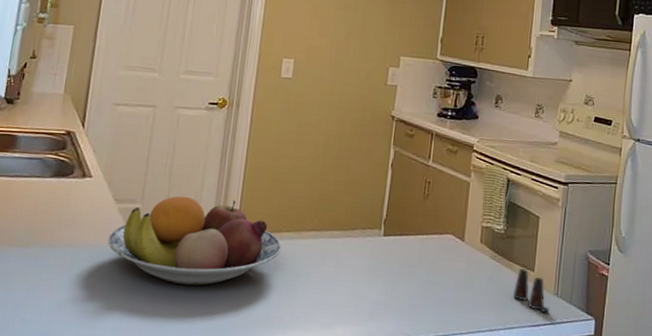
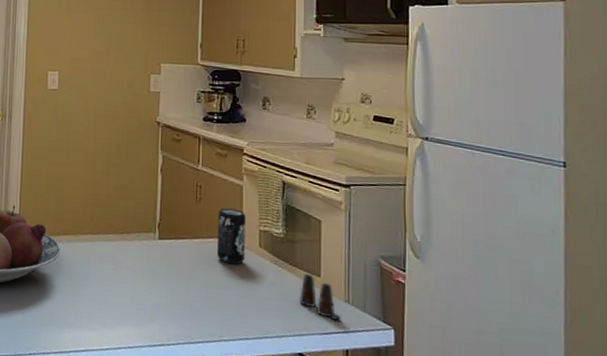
beverage can: none [440,204,470,261] -> present [217,208,246,265]

